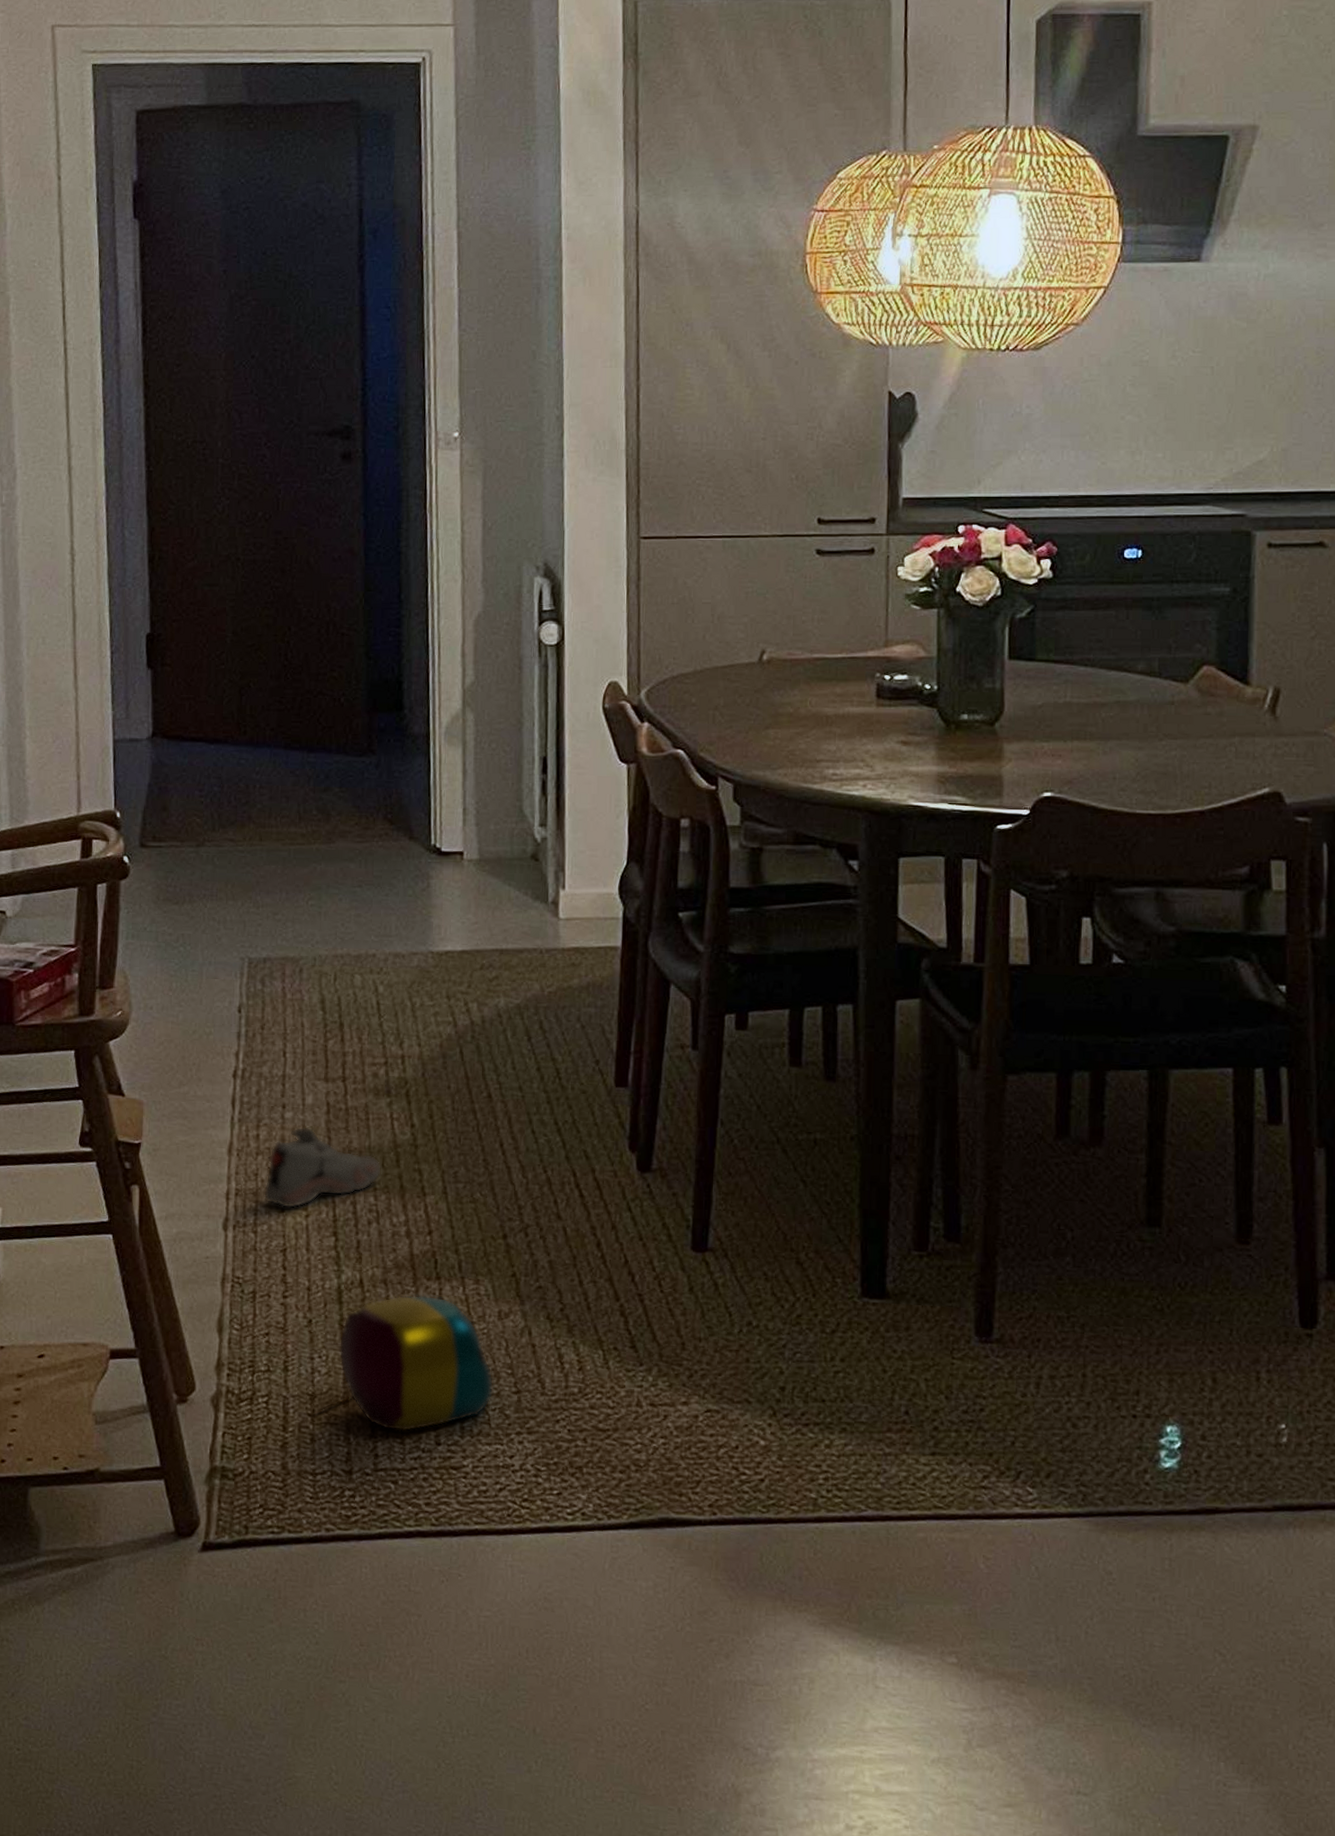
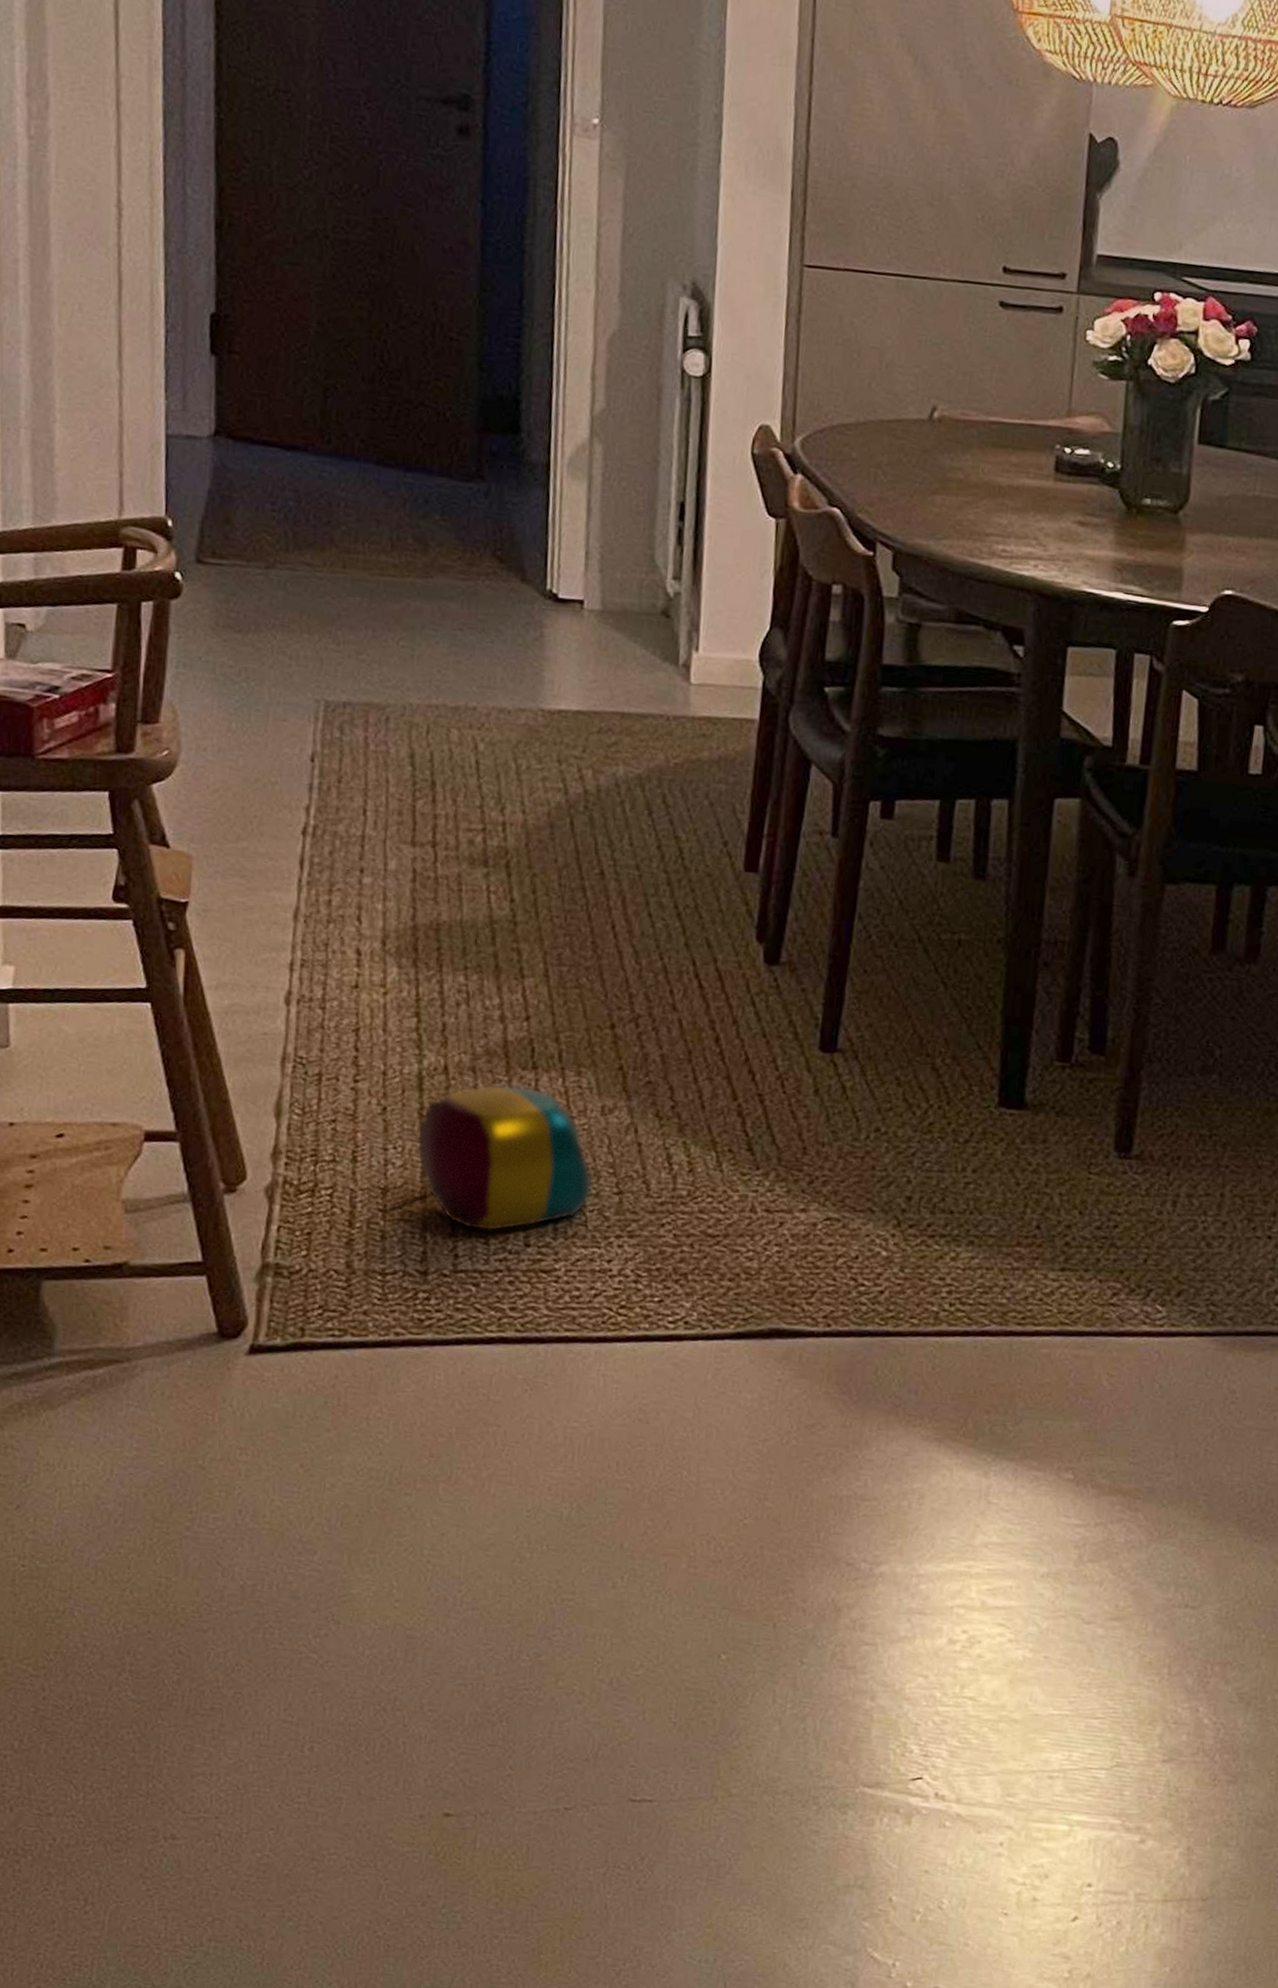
shoe: present [263,1126,382,1209] -> none [334,894,475,985]

